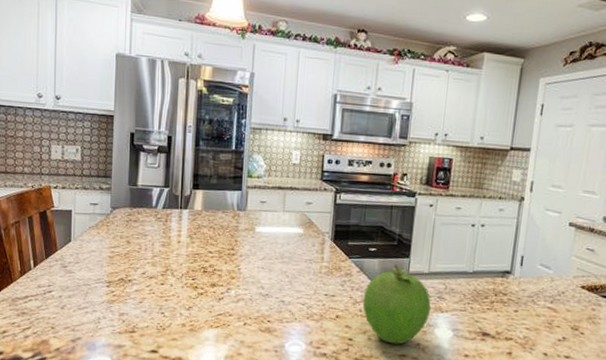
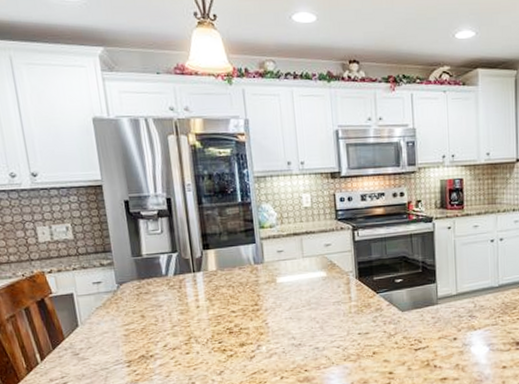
fruit: present [362,264,432,345] -> none [396,291,465,370]

